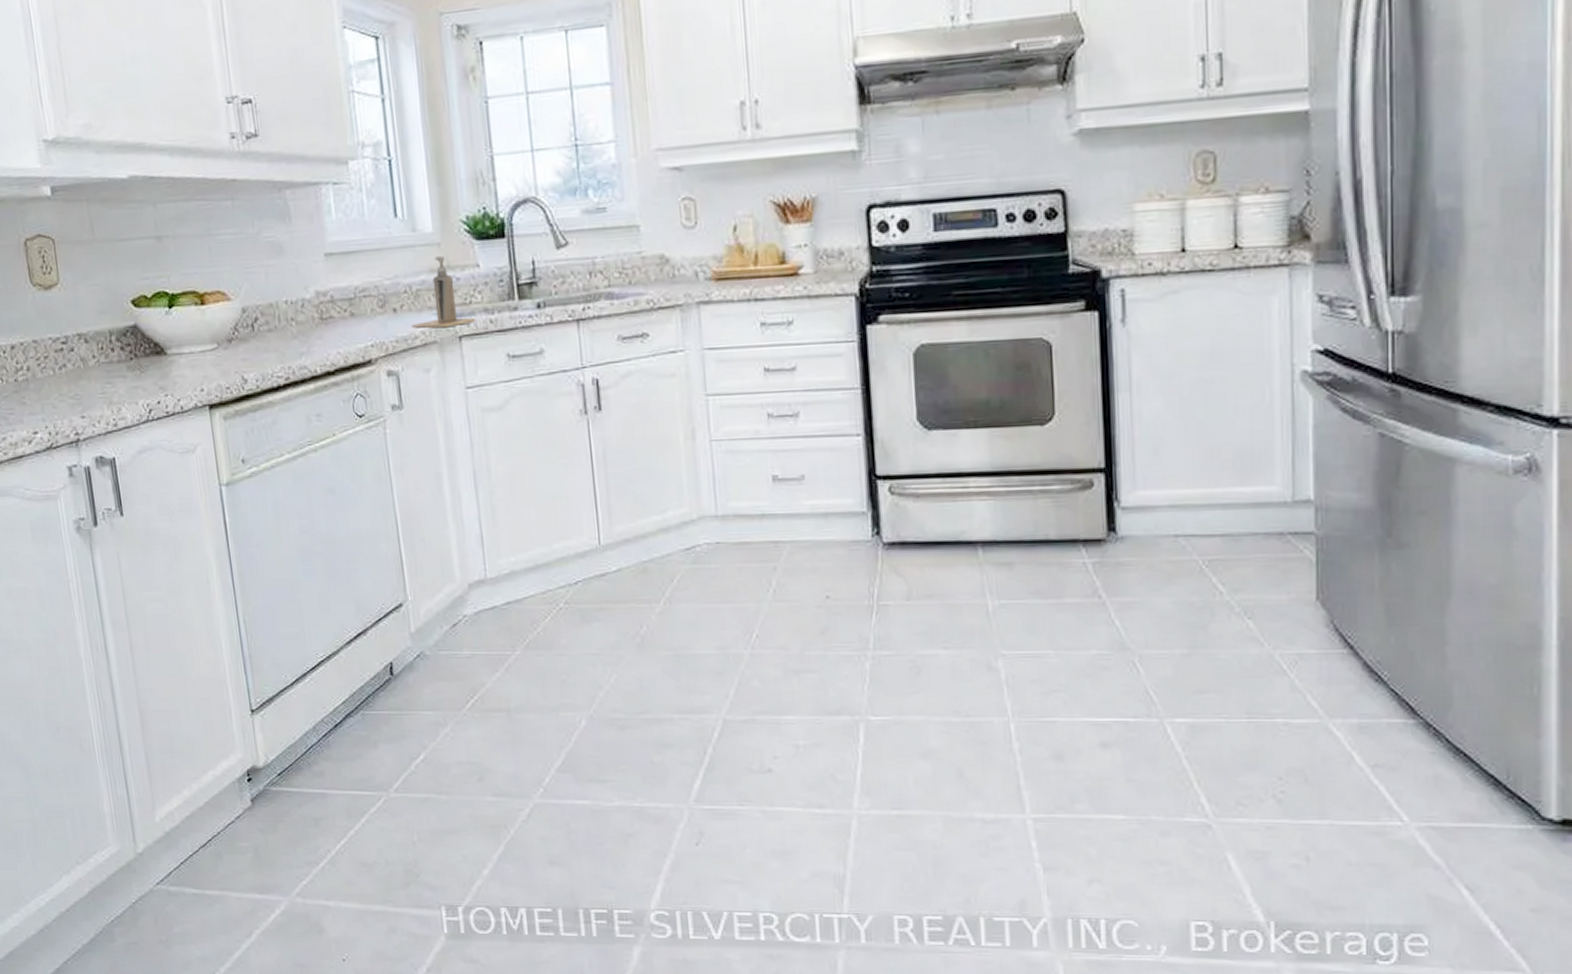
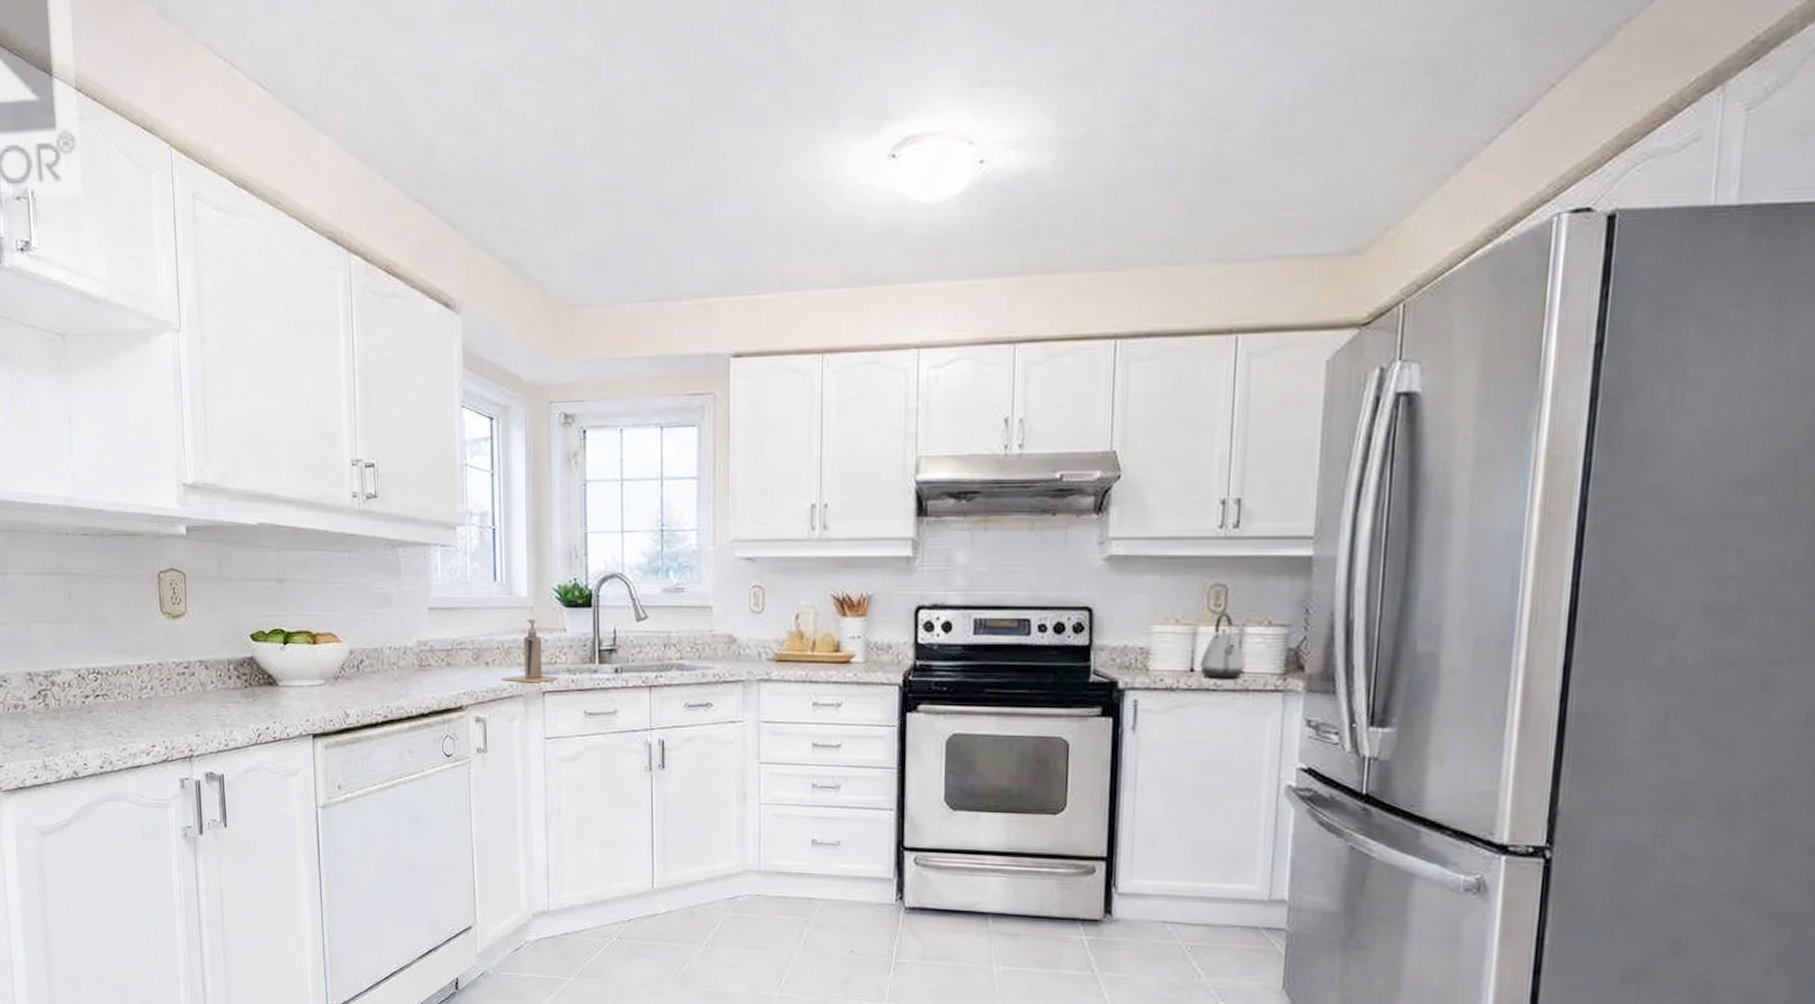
kettle: none [1190,182,1243,258] -> present [1198,612,1245,680]

